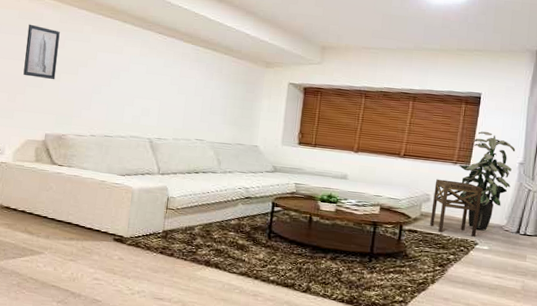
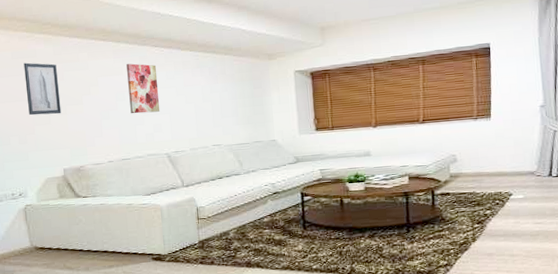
wall art: none [122,45,157,97] -> present [126,63,160,114]
side table: present [430,179,484,238] -> none [459,136,509,191]
indoor plant: present [459,131,516,230] -> none [480,80,535,180]

